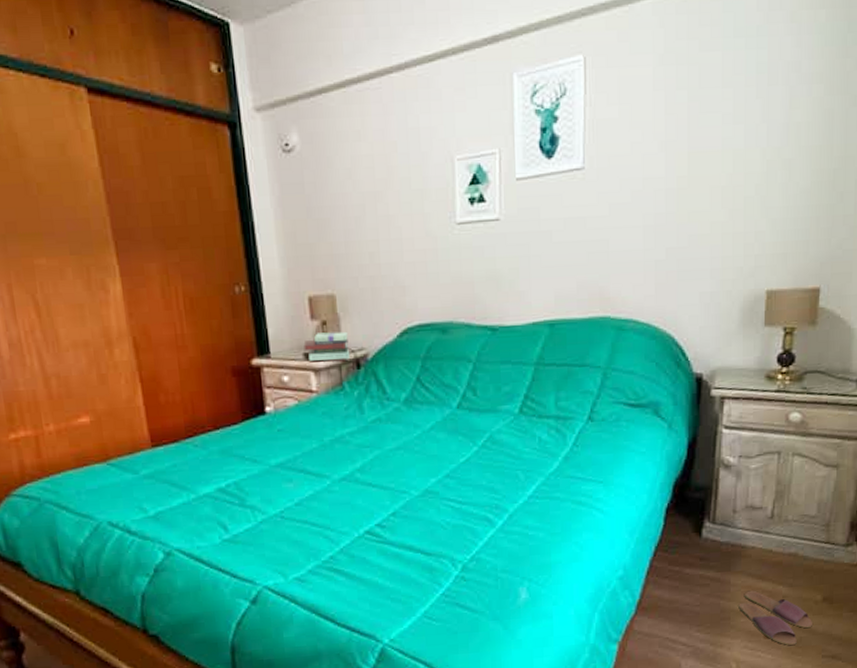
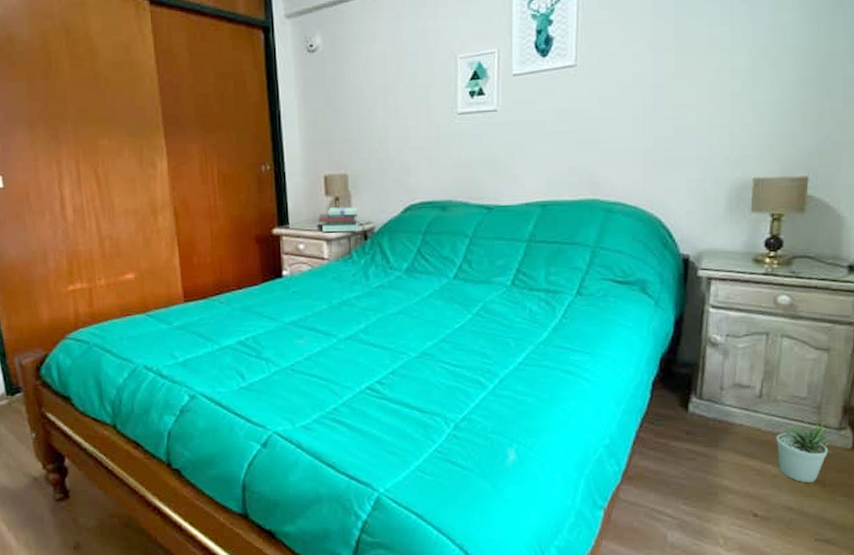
slippers: present [738,590,812,646] -> none [726,467,804,527]
potted plant: none [787,538,839,601] -> present [776,420,832,482]

